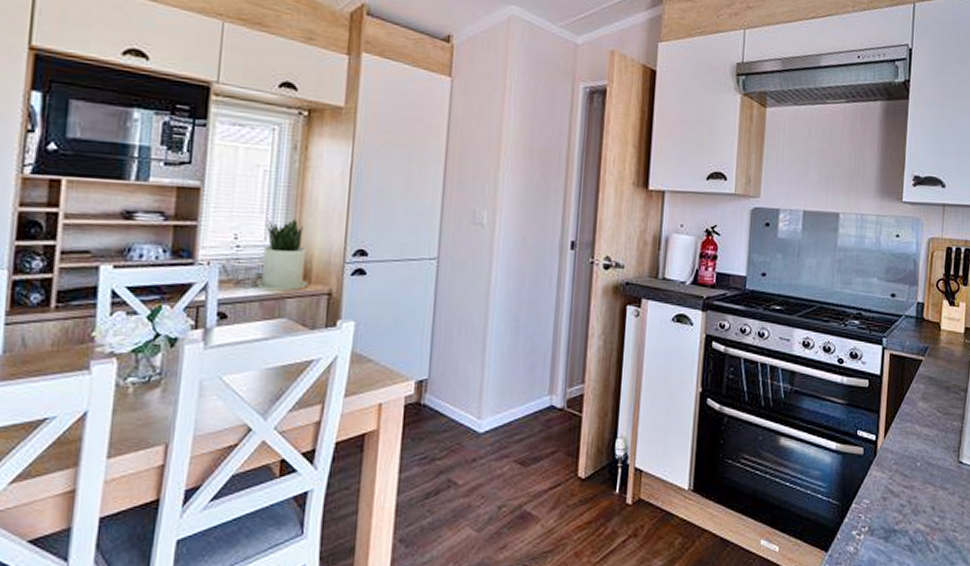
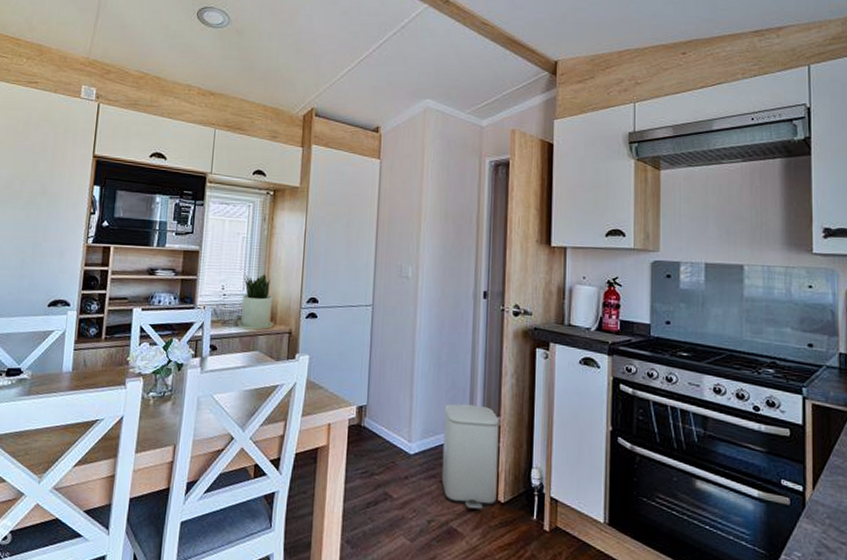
pedal bin: none [515,371,583,488] -> present [441,403,499,510]

